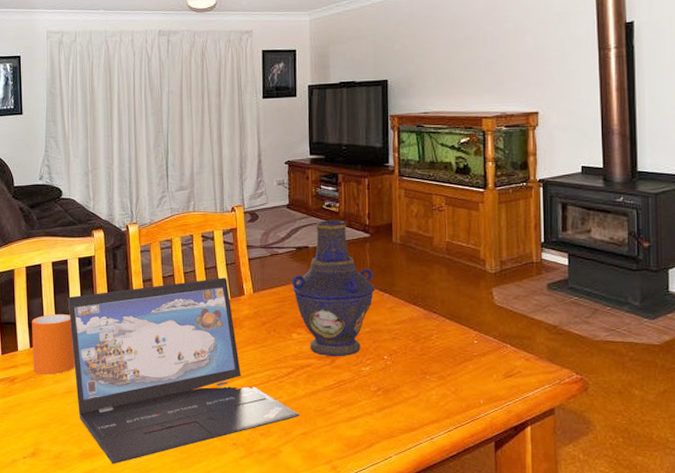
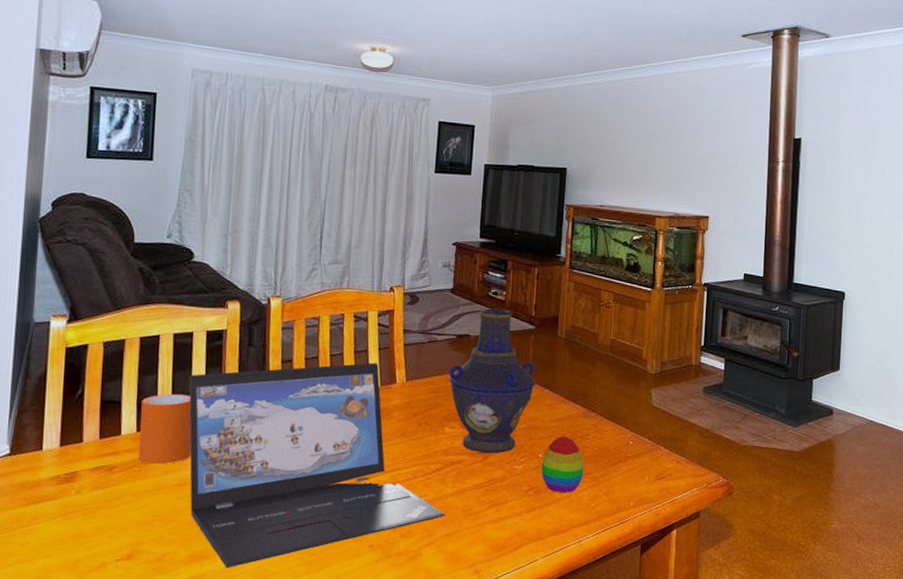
decorative egg: none [387,337,430,392] -> present [541,436,584,493]

